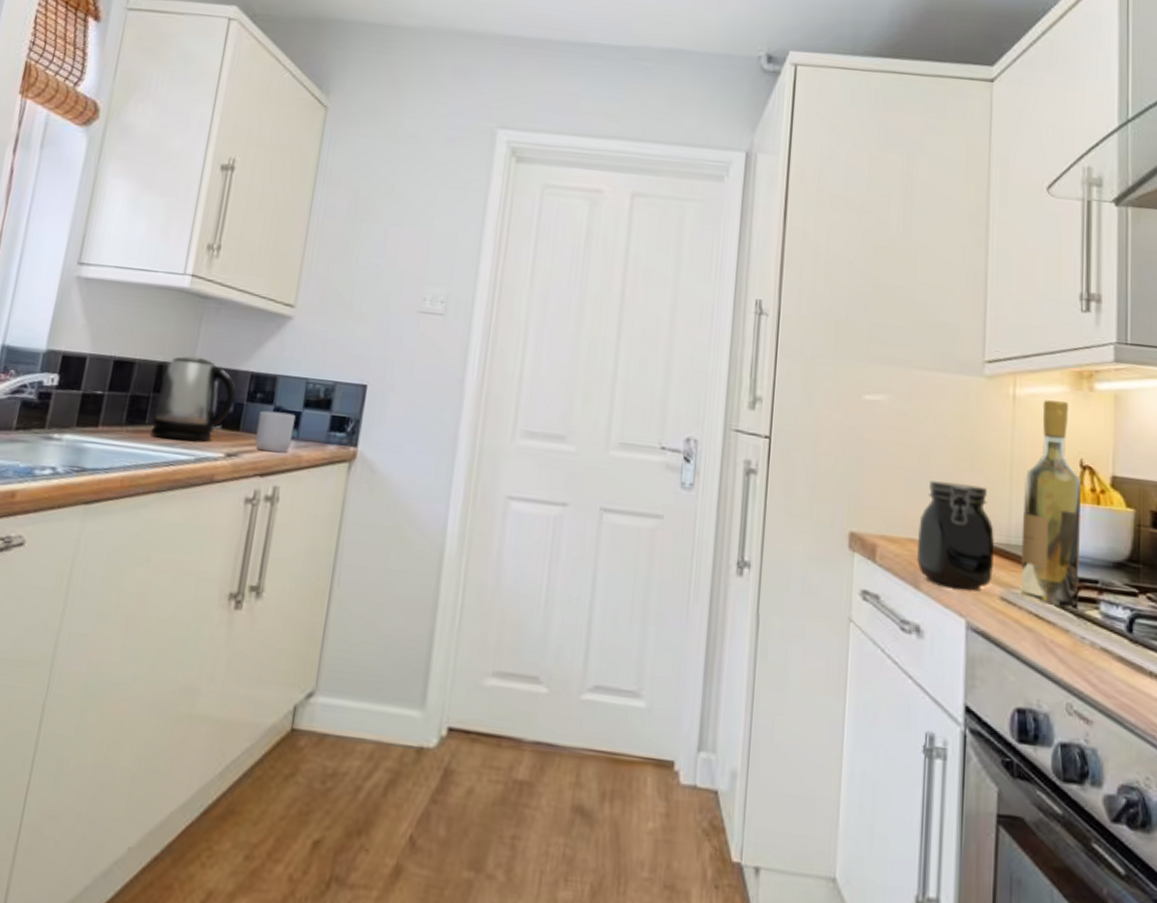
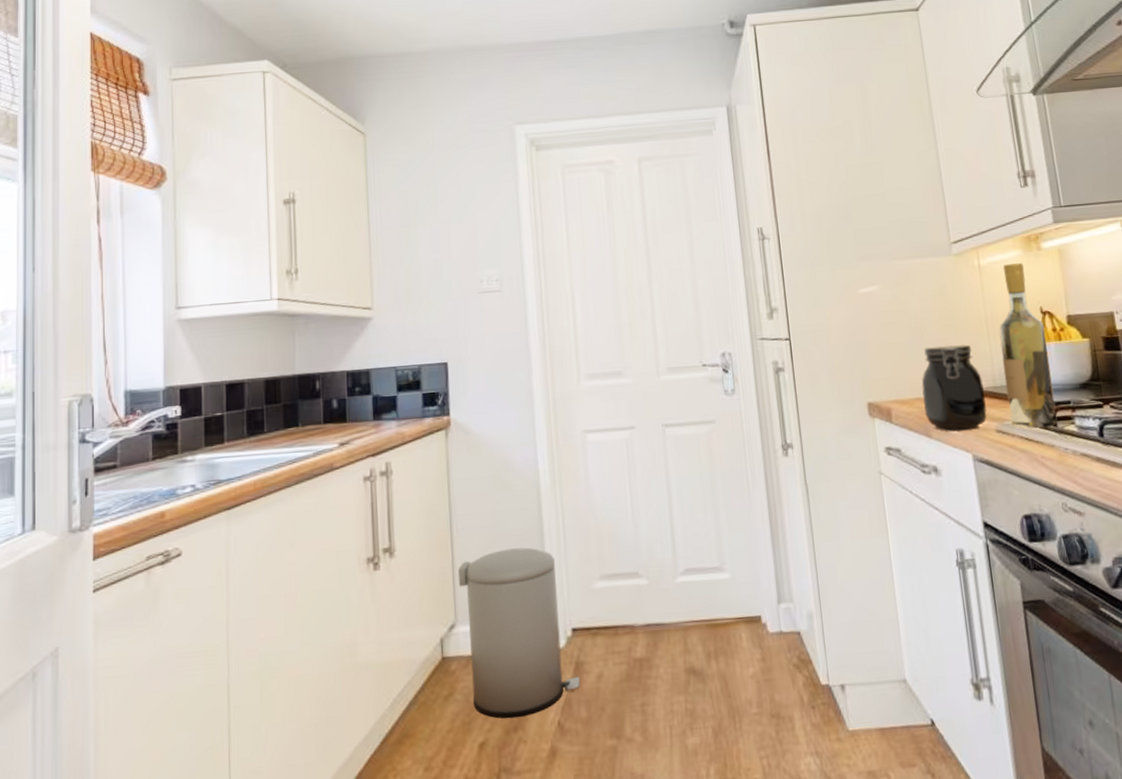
kettle: present [151,356,236,441] -> none [268,367,338,441]
mug: present [254,410,296,453] -> none [360,399,393,435]
pedal bin: none [316,616,447,820] -> present [457,547,581,719]

